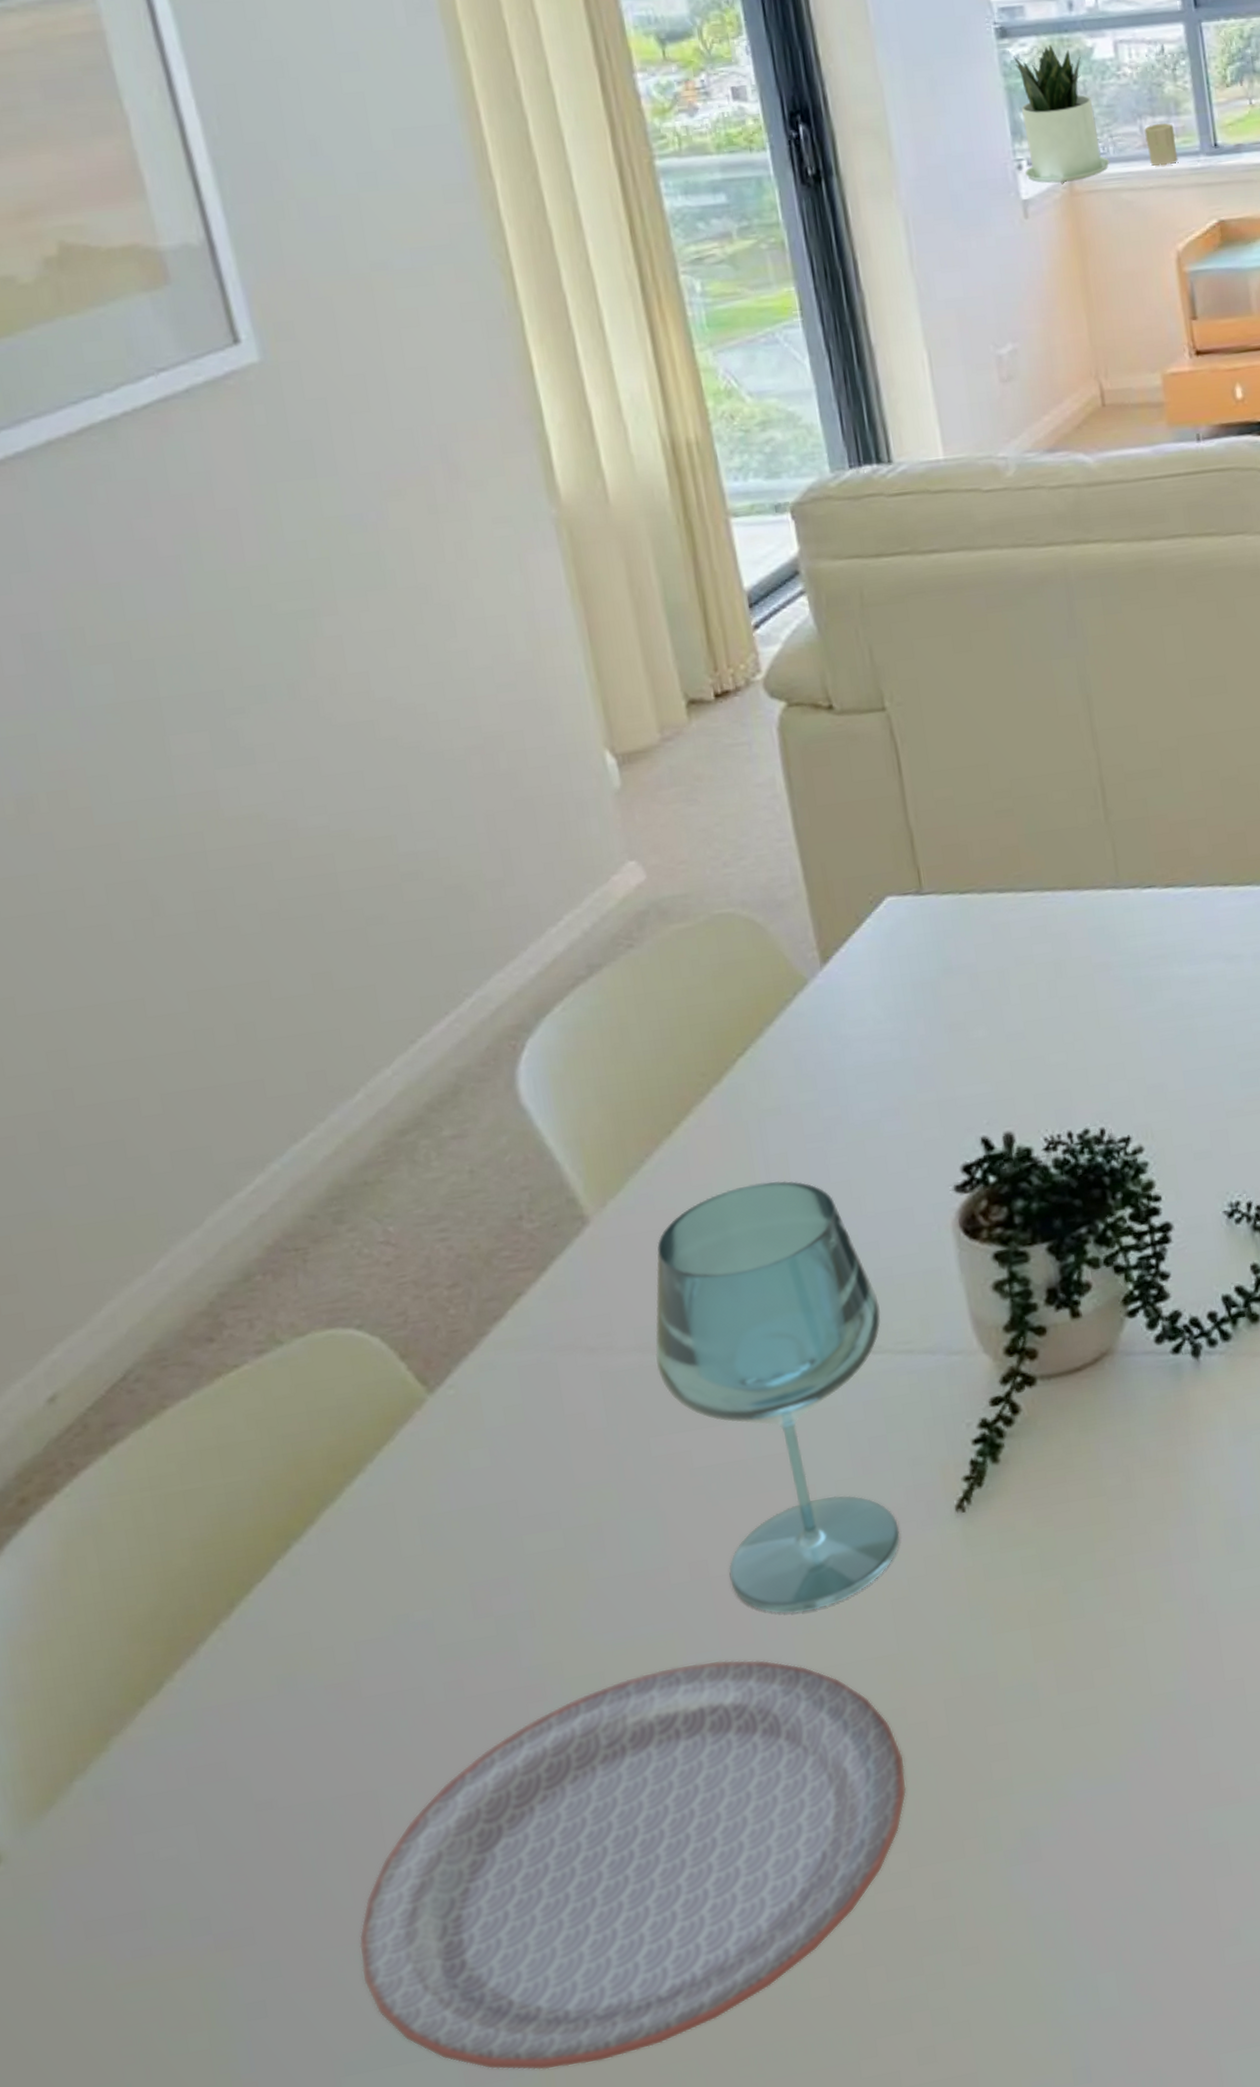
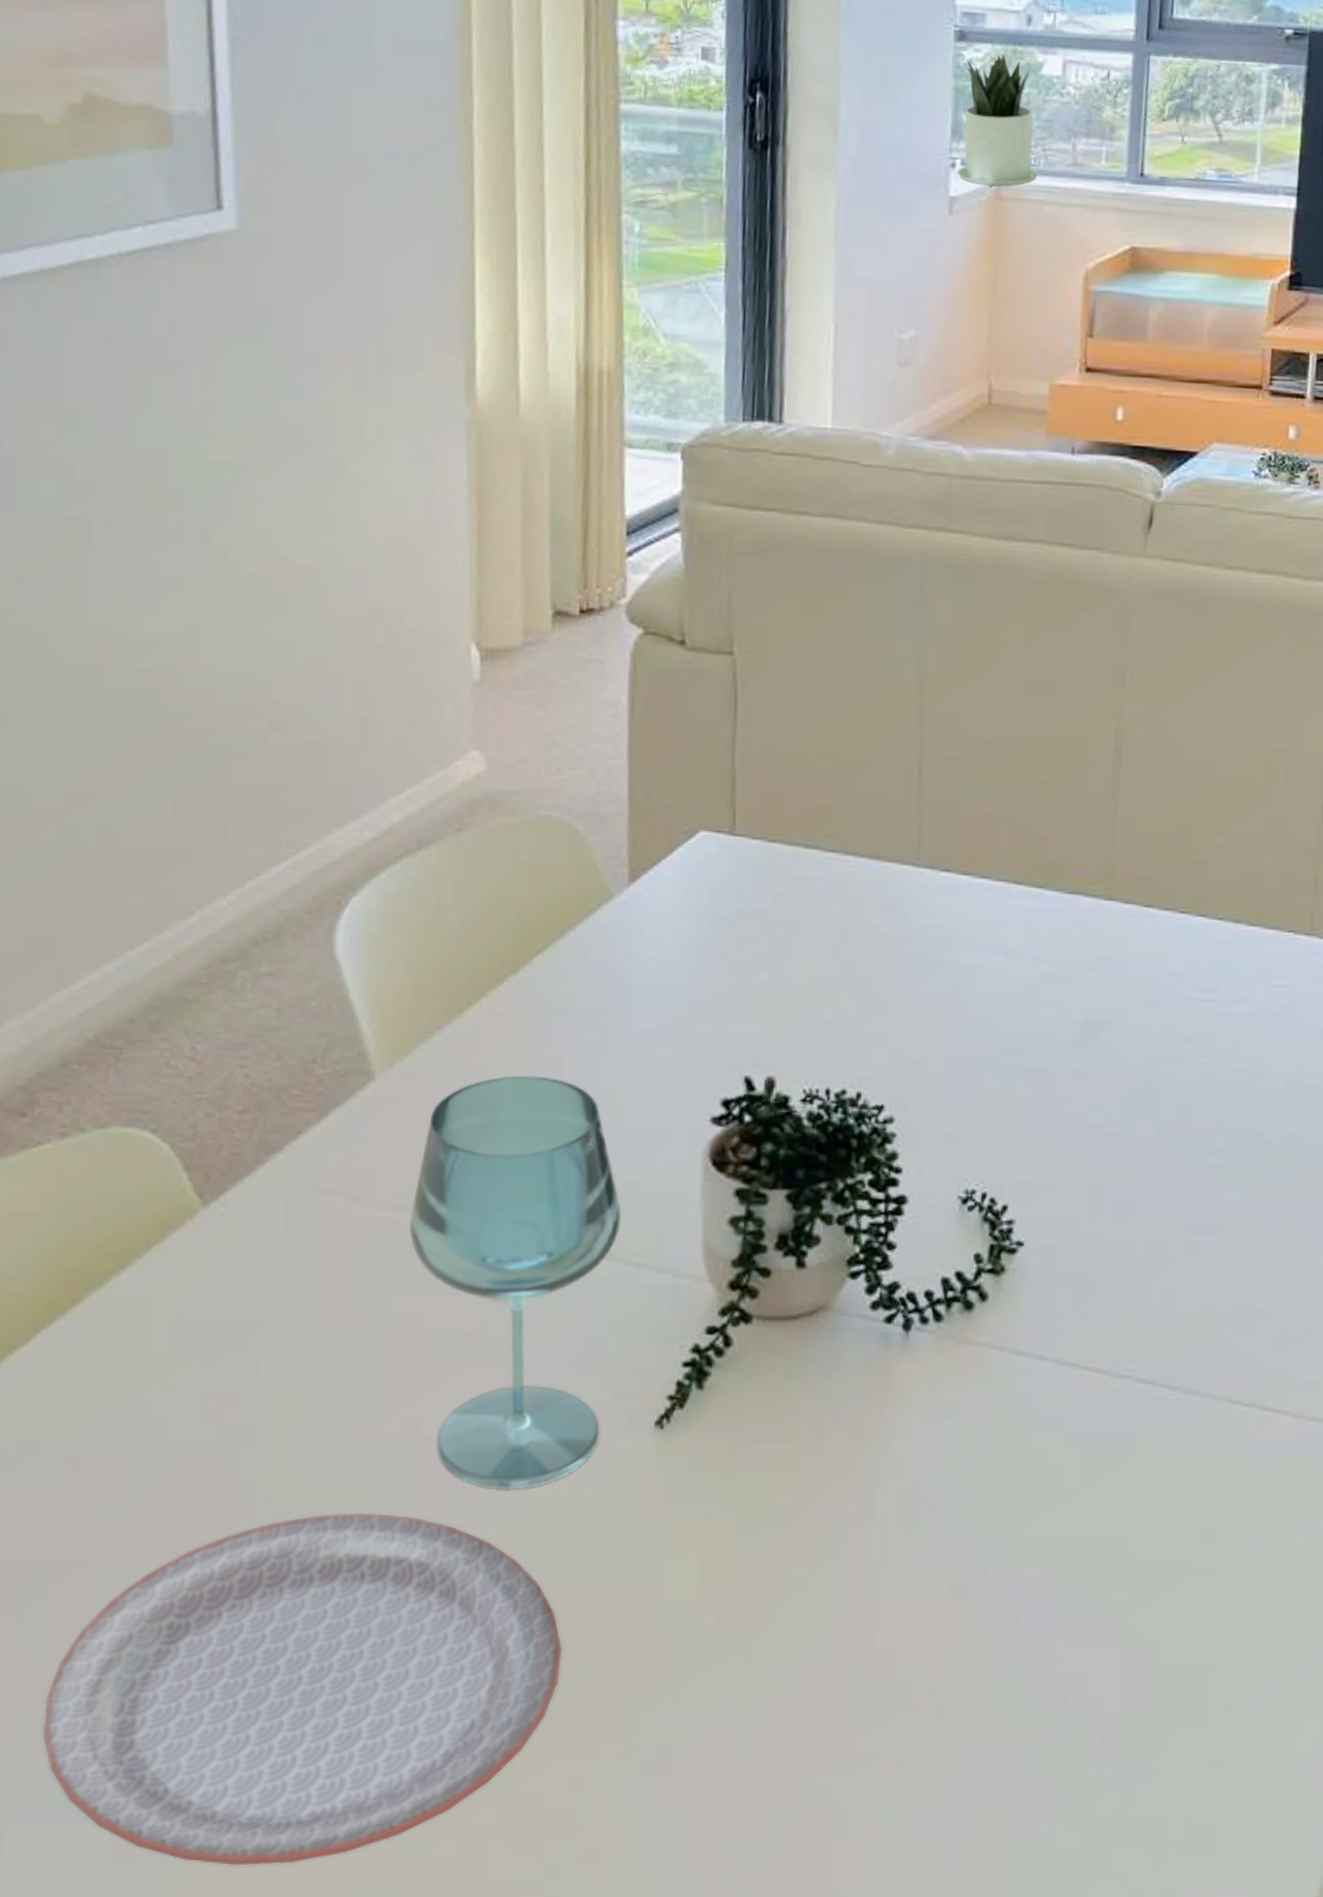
candle: present [1144,122,1178,167] -> none [1076,145,1106,187]

